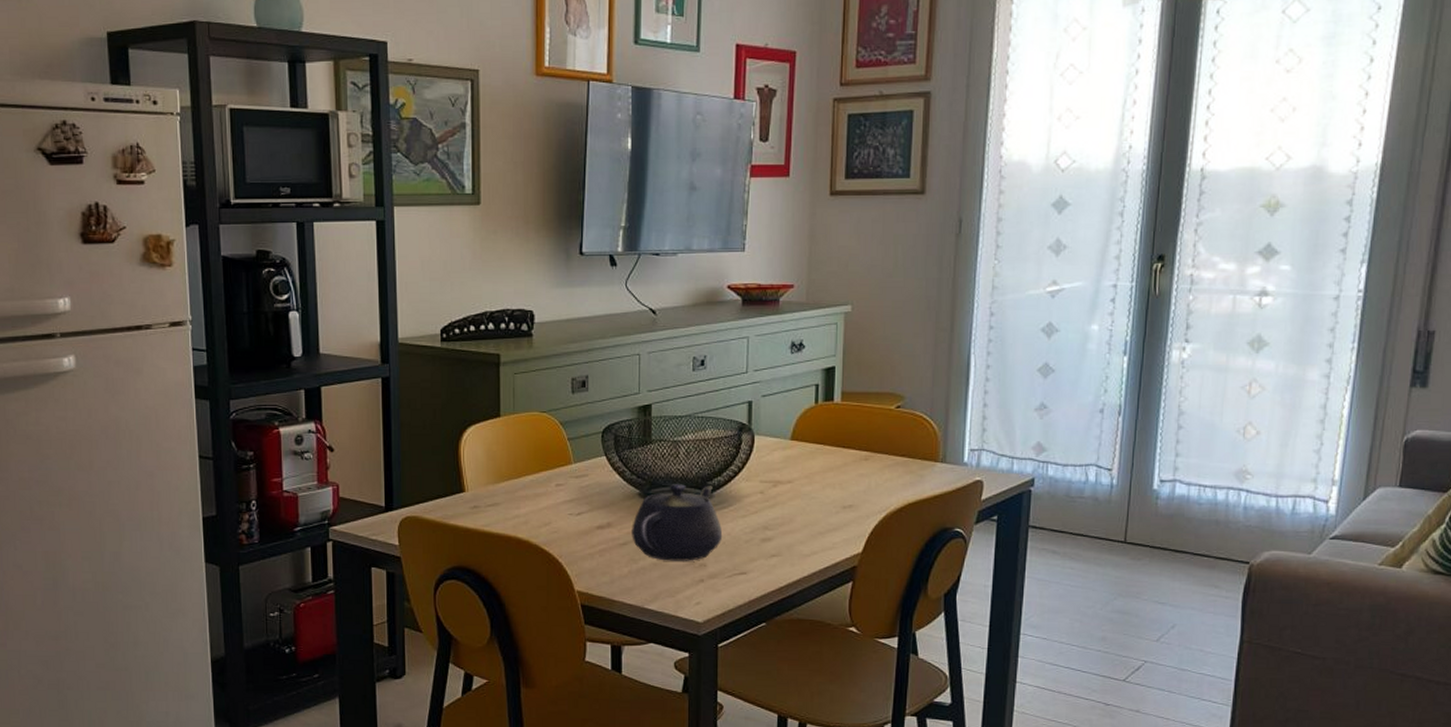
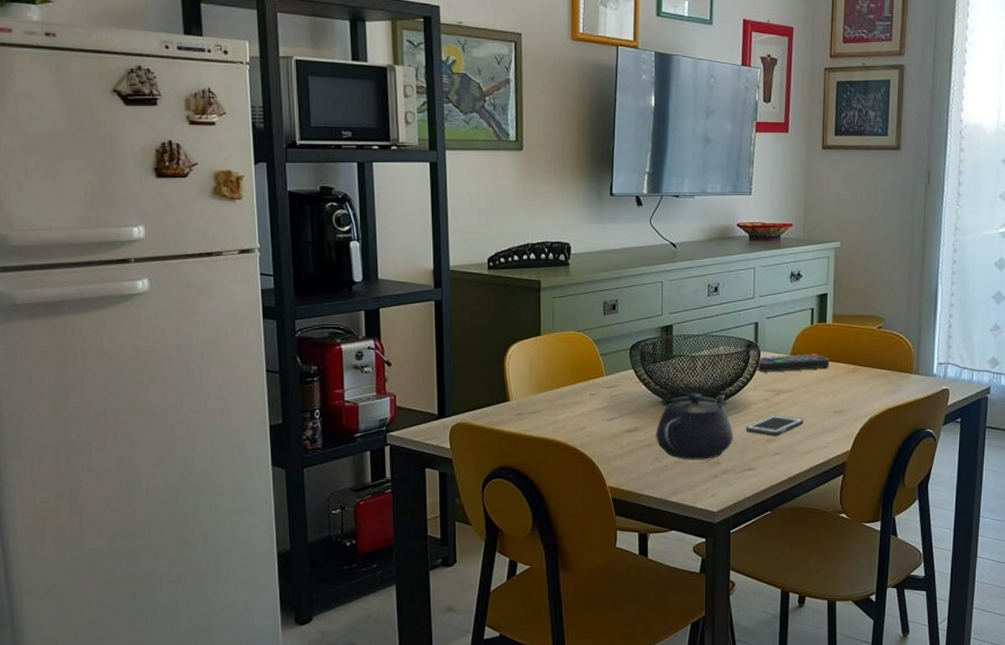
cell phone: none [736,509,806,534] -> present [745,414,804,436]
remote control: none [749,438,837,459] -> present [756,354,829,372]

